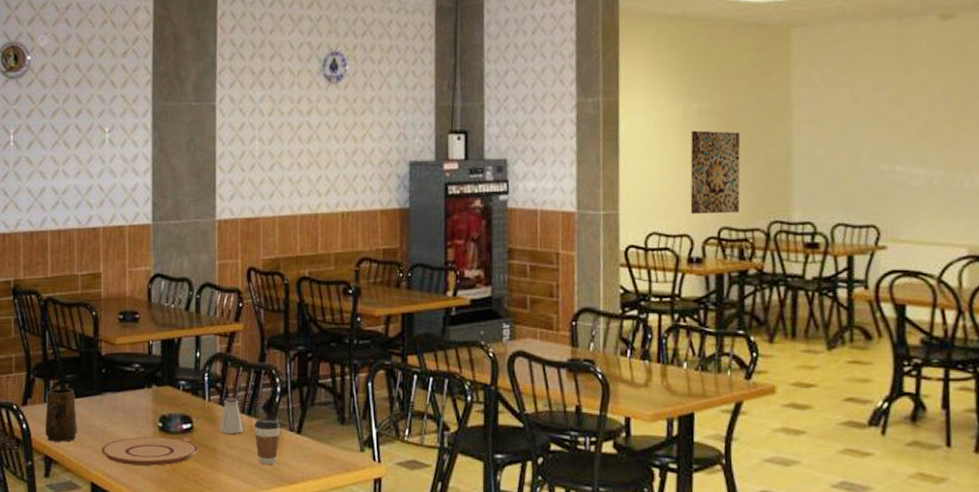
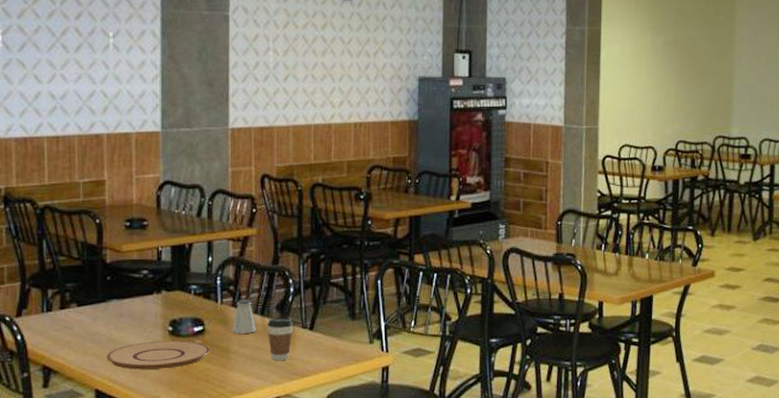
mug: present [44,388,77,442] -> none [42,297,80,352]
wall art: present [690,130,741,215] -> none [655,58,695,130]

